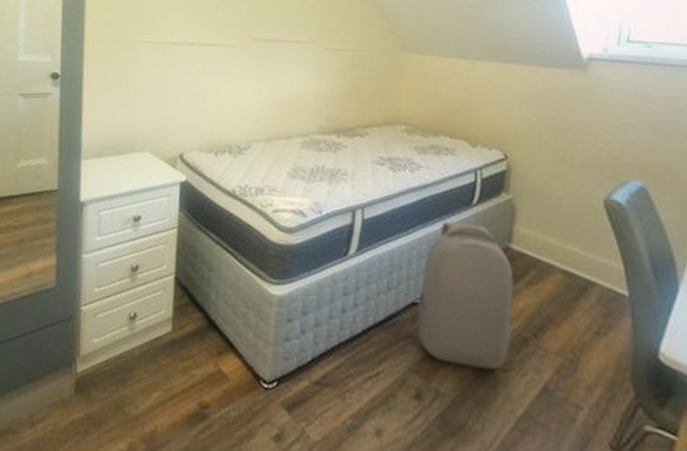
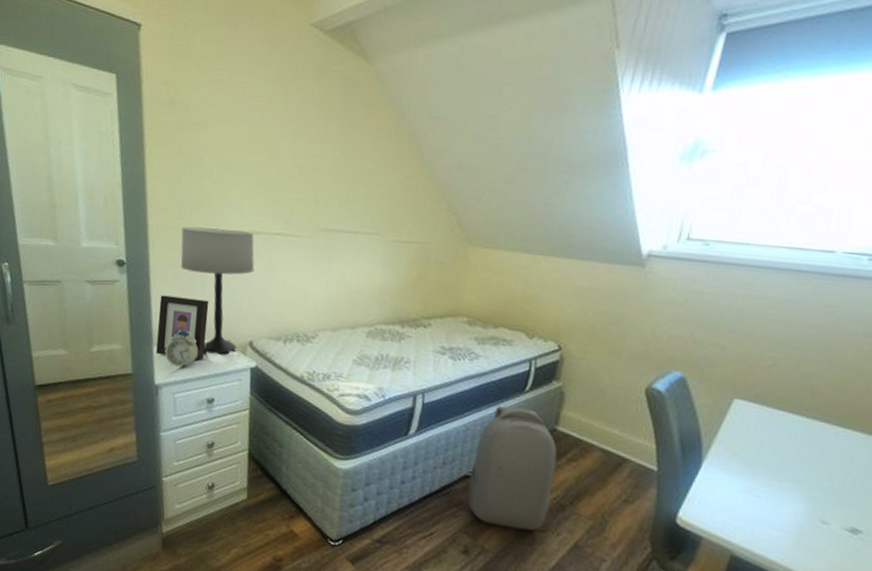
picture frame: none [83,107,141,175] -> present [156,295,209,360]
alarm clock: none [92,142,128,183] -> present [165,329,199,368]
table lamp: none [114,39,188,169] -> present [181,226,255,355]

